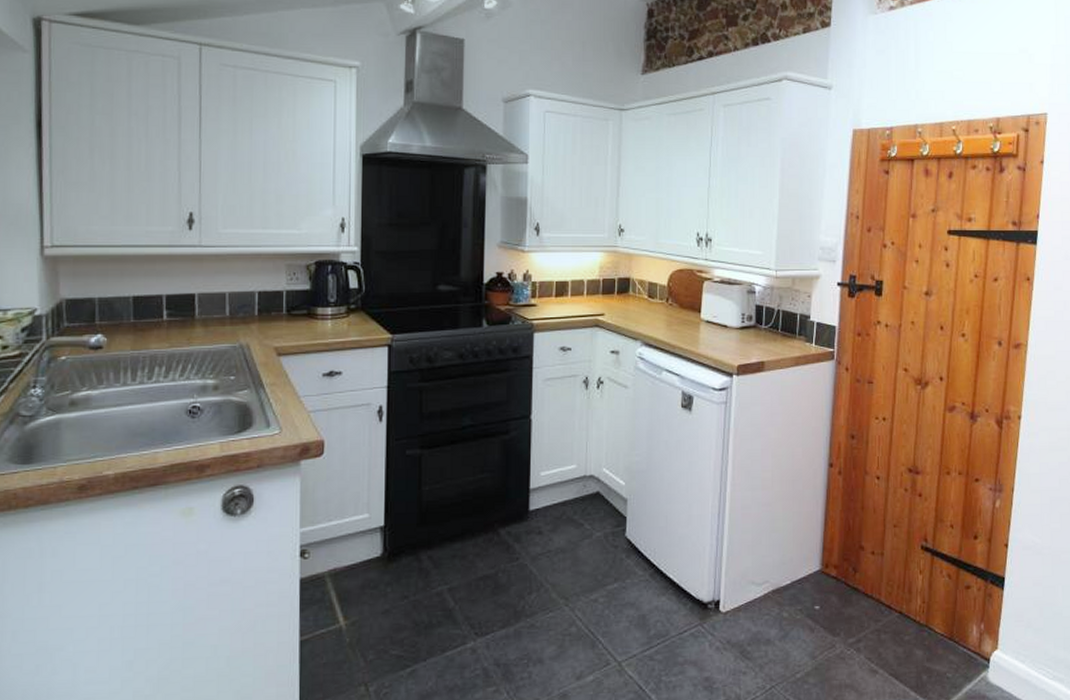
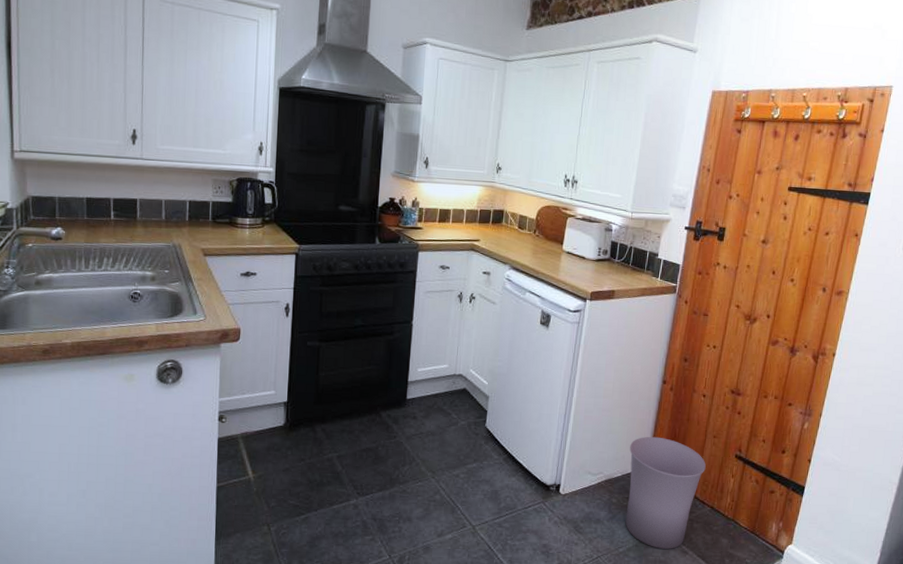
waste bin: none [798,531,888,670] -> present [625,436,706,549]

